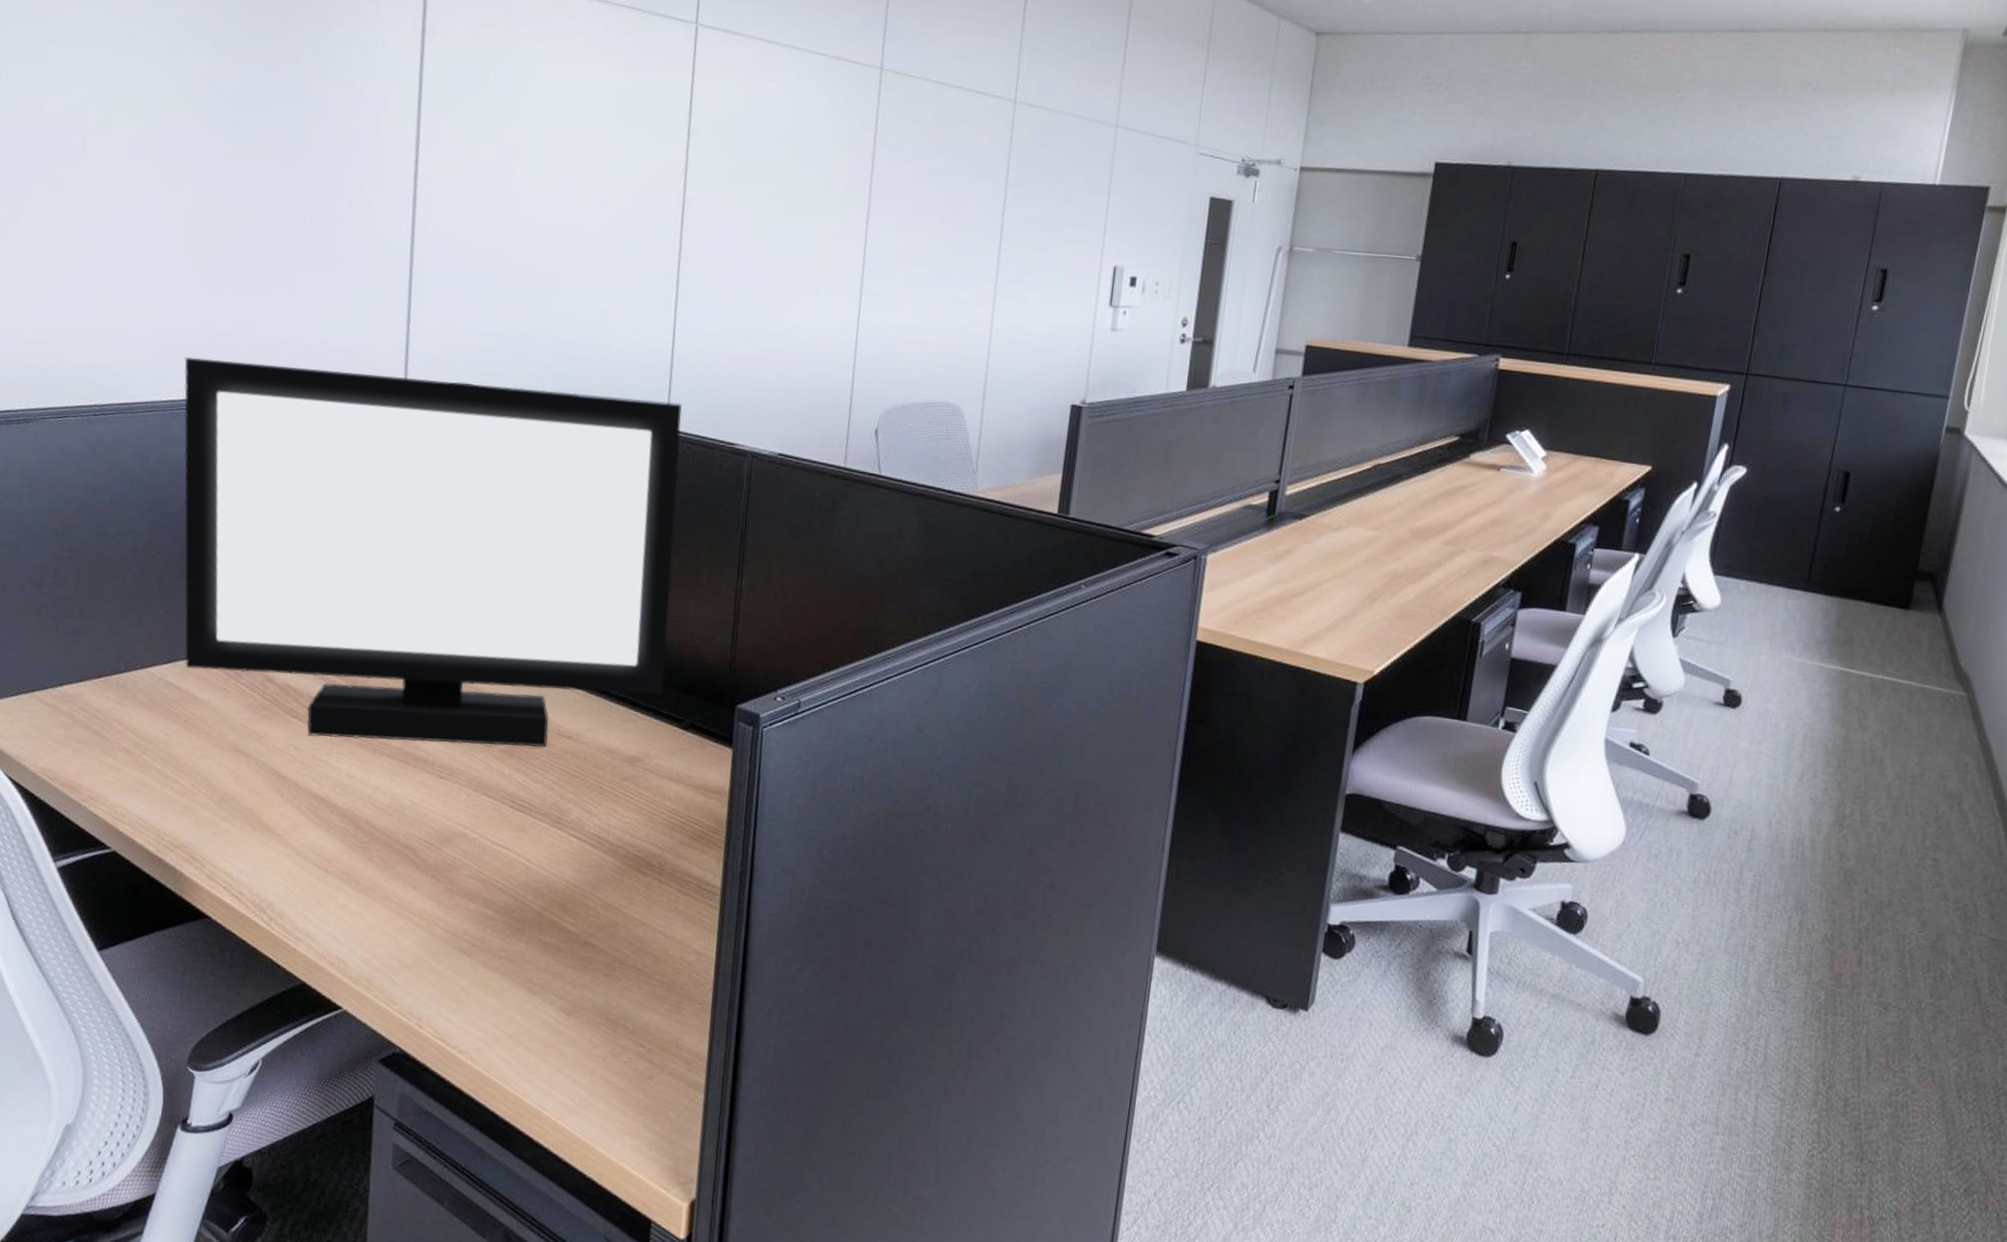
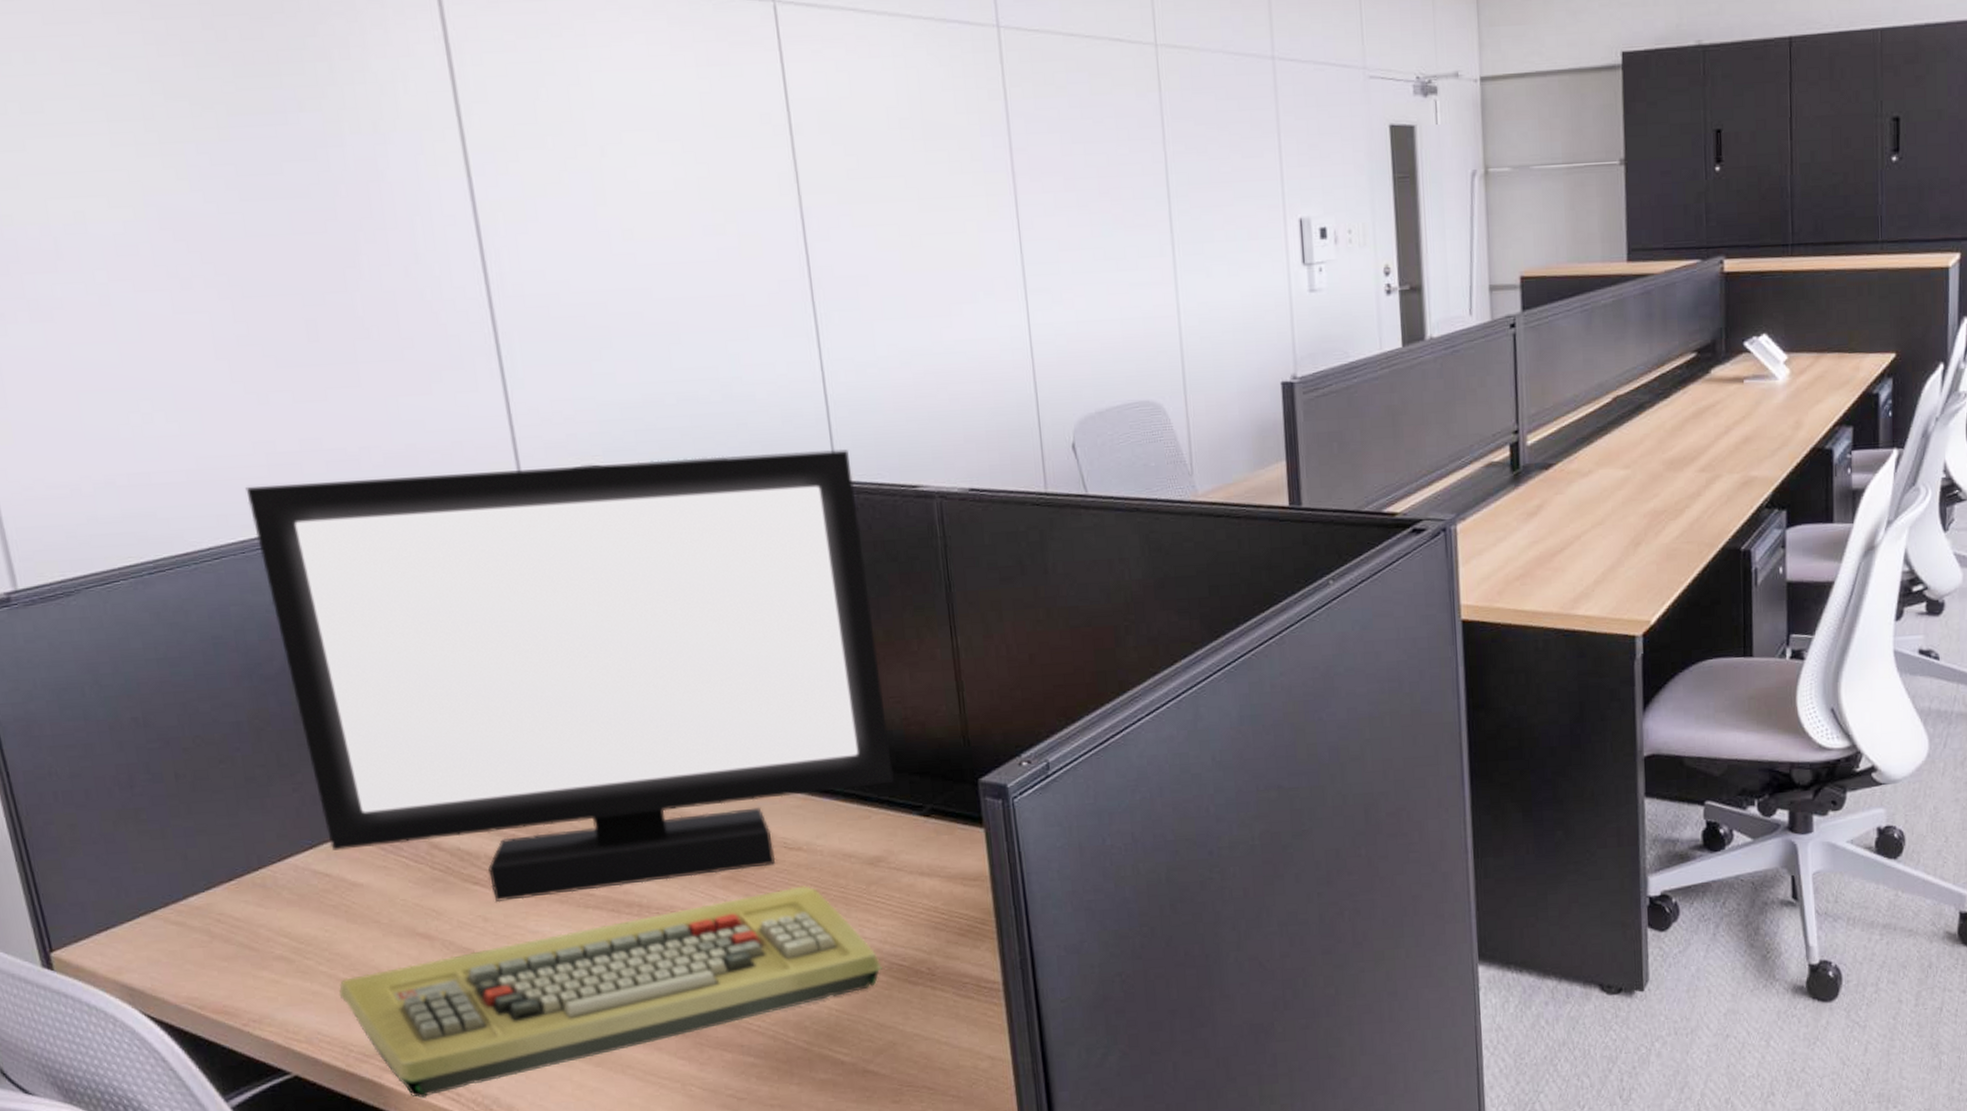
keyboard: none [165,769,619,892] -> present [339,885,882,1099]

